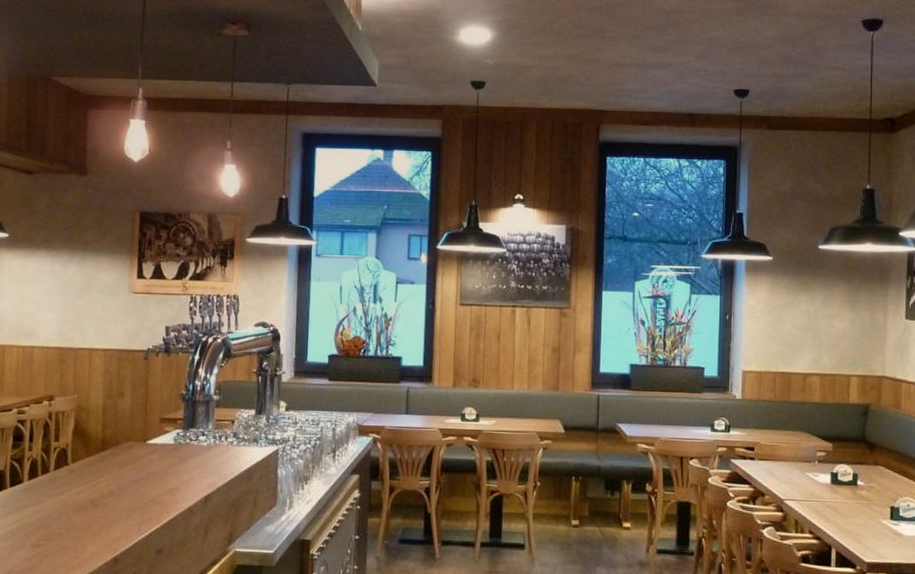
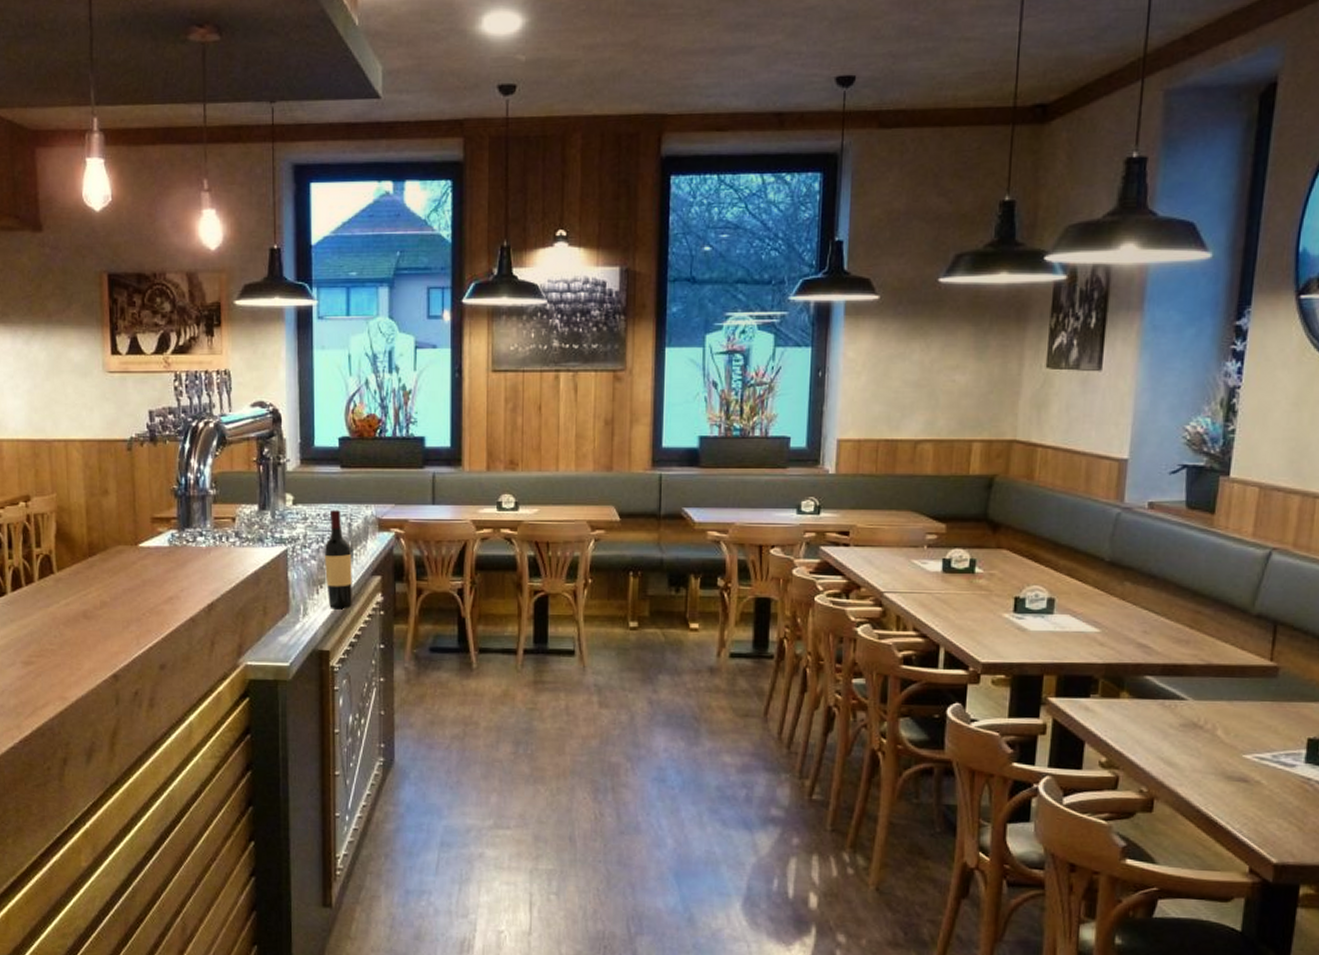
wine bottle: none [310,416,335,504] -> present [324,510,352,610]

